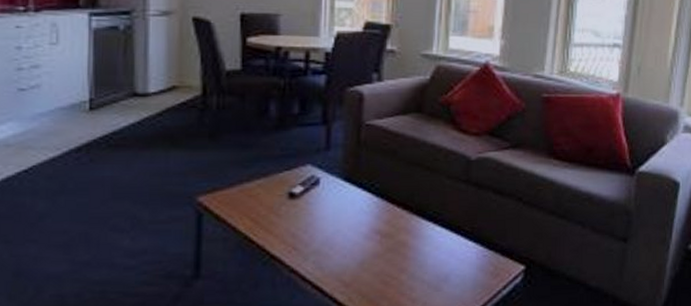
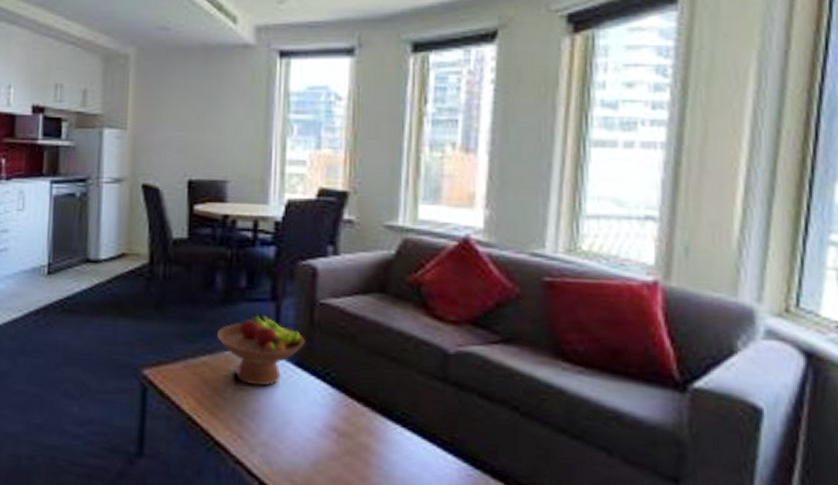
fruit bowl: none [270,135,353,202] -> present [216,311,305,387]

